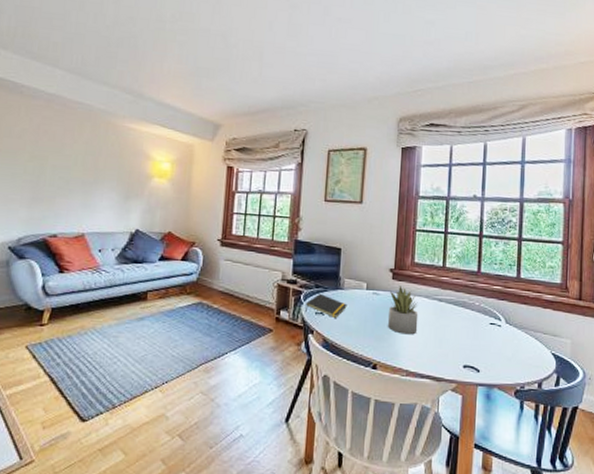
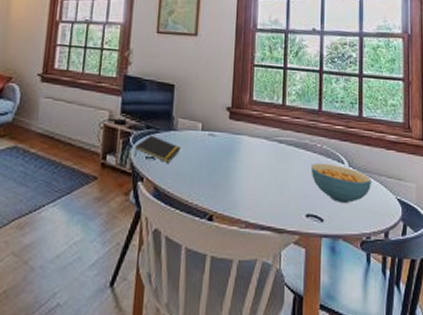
succulent plant: present [388,285,419,335] -> none [225,126,258,181]
cereal bowl: none [468,319,527,357] -> present [310,163,371,204]

